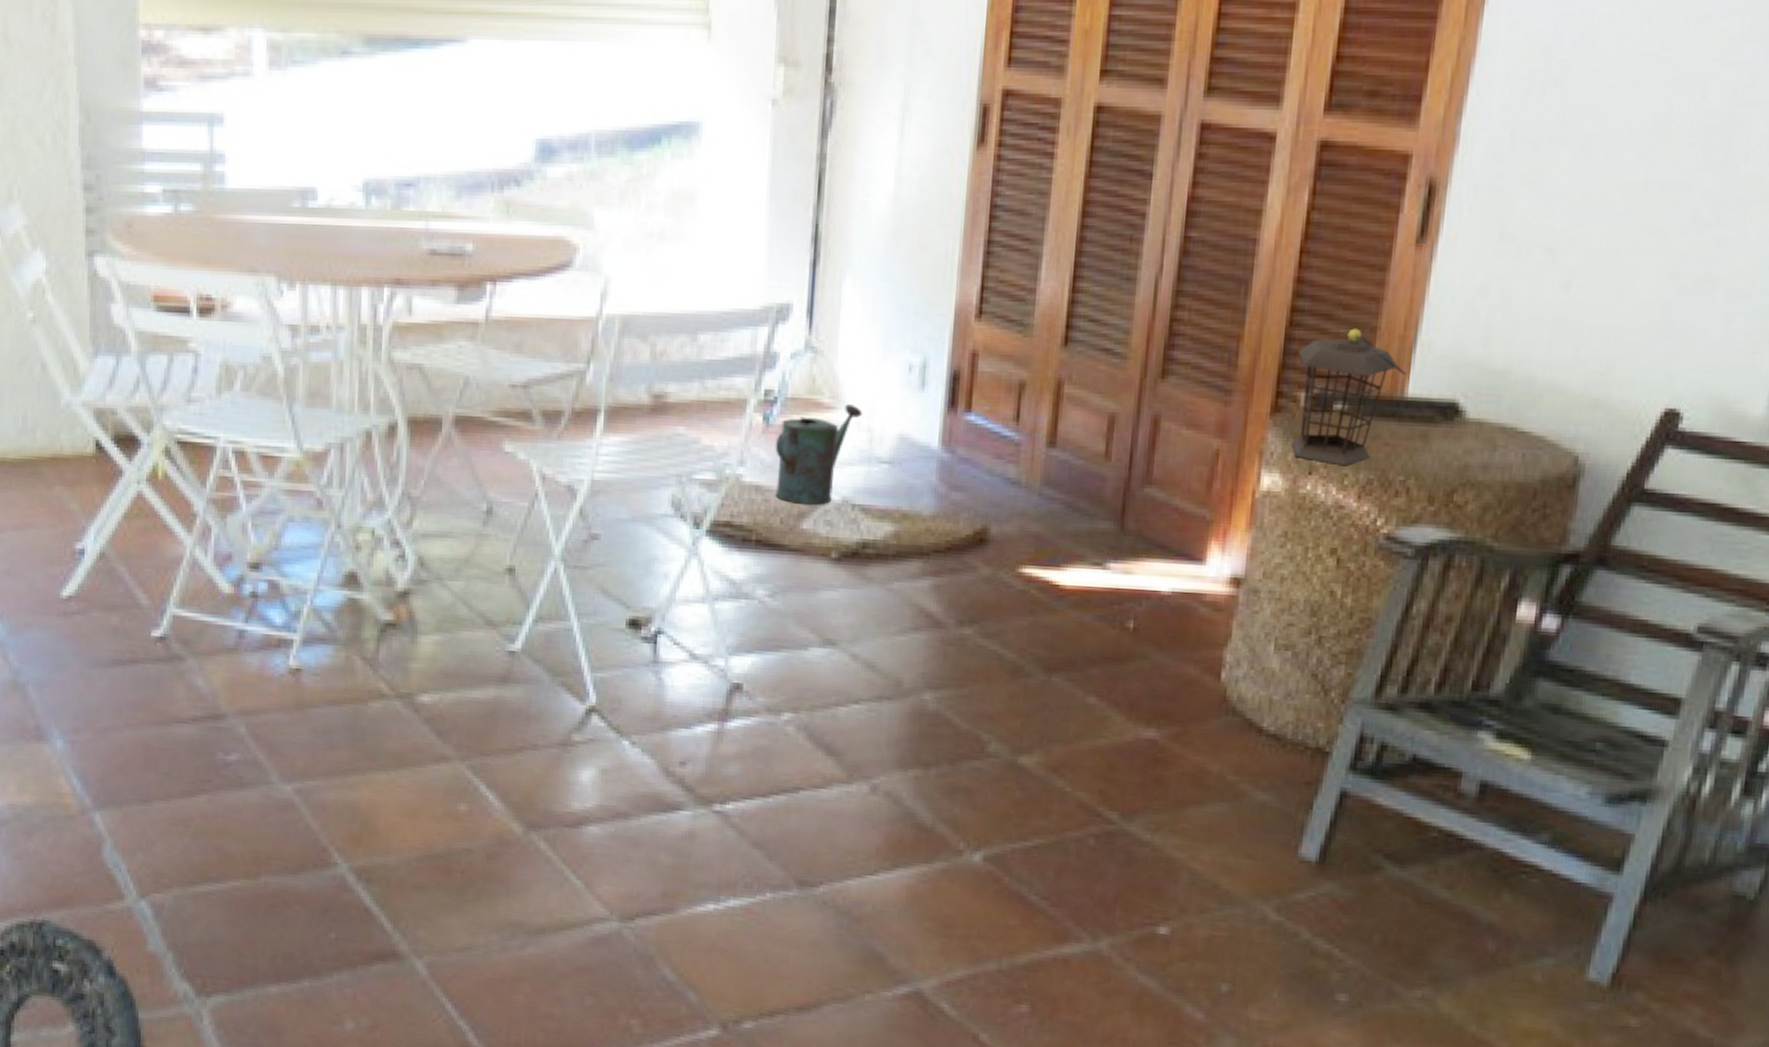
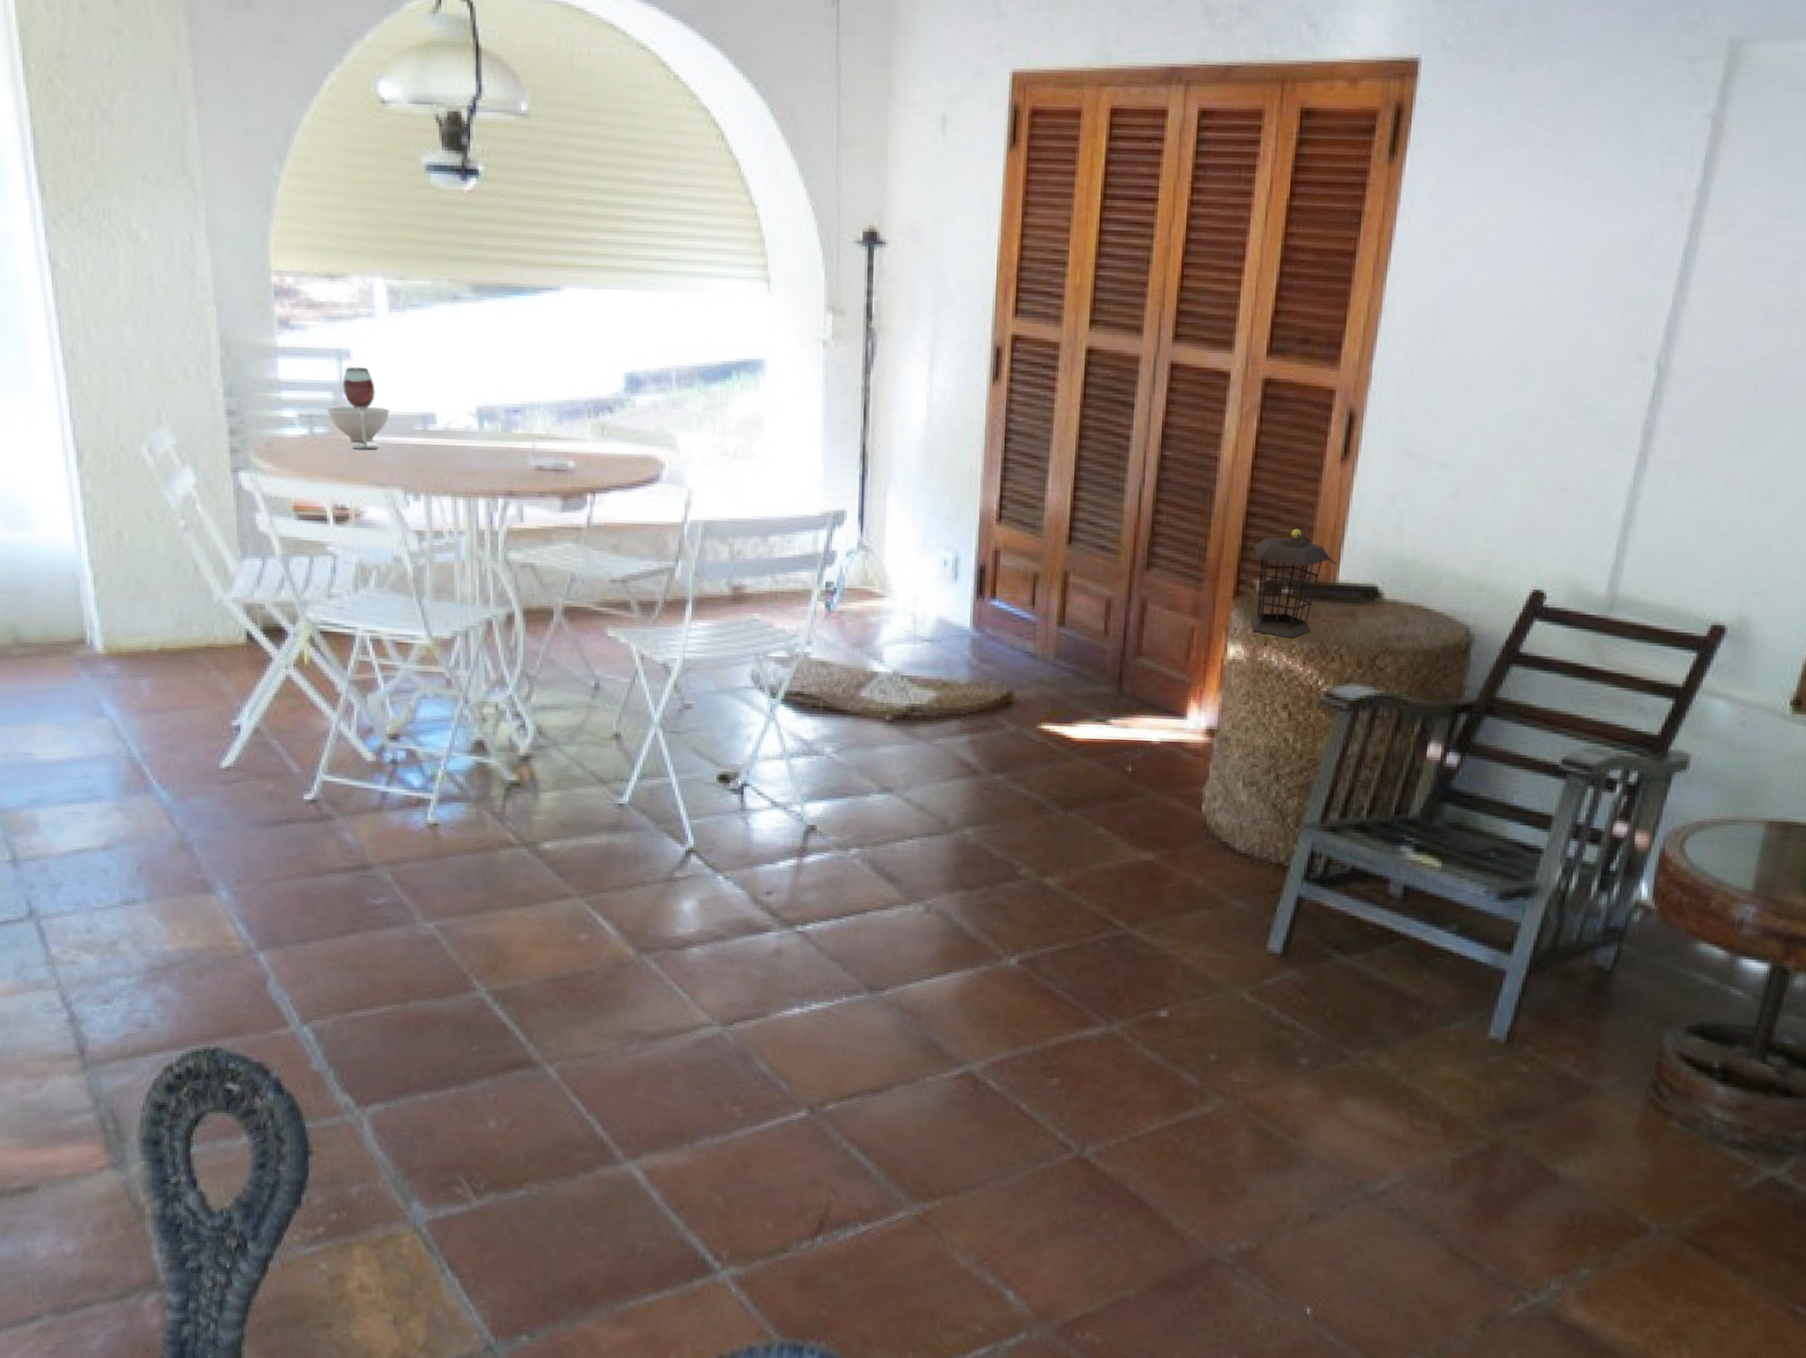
bowl: none [195,179,265,222] -> present [327,406,389,442]
wineglass: none [213,134,250,230] -> present [343,367,378,450]
watering can: present [776,403,863,506] -> none [837,592,908,677]

